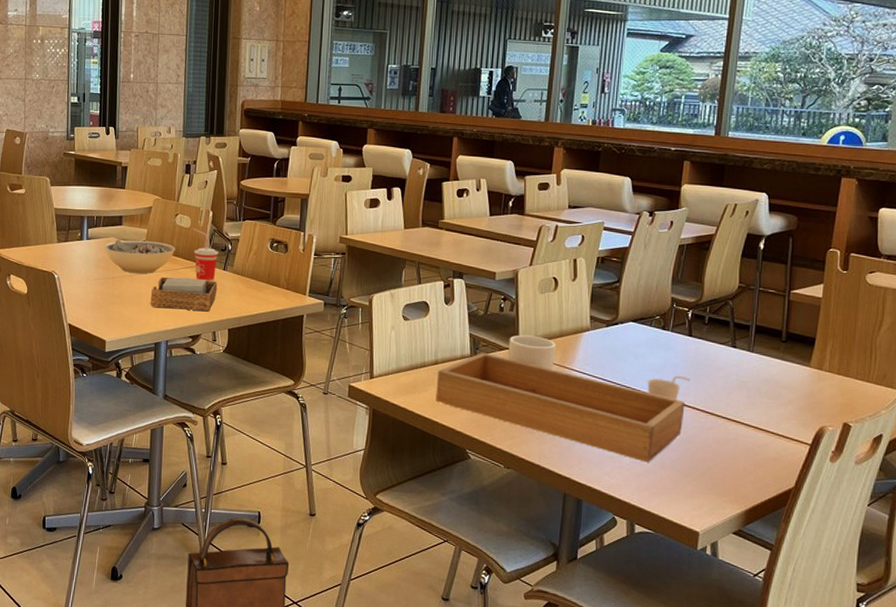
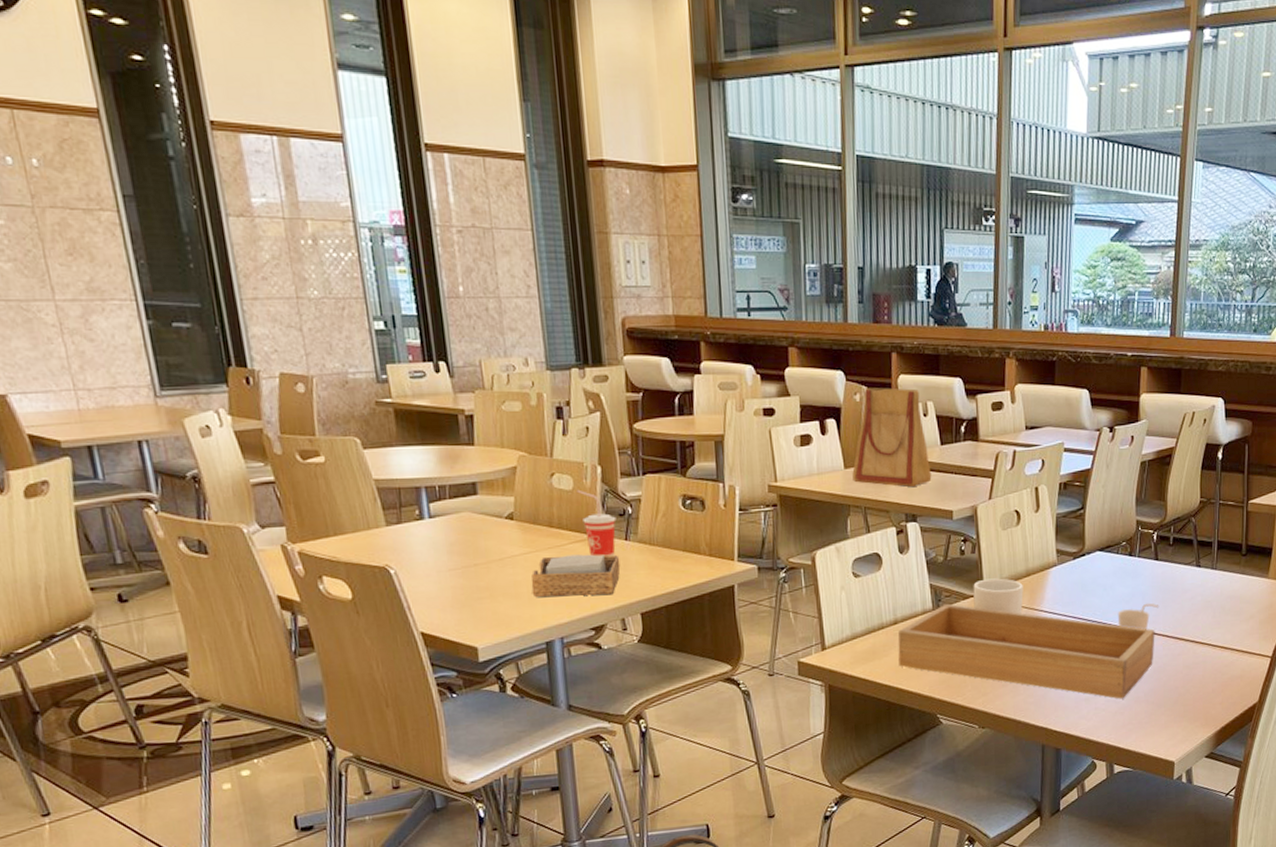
bowl: present [104,239,176,274] -> none [456,511,558,556]
shopping bag: none [410,163,479,249] -> present [852,387,932,487]

